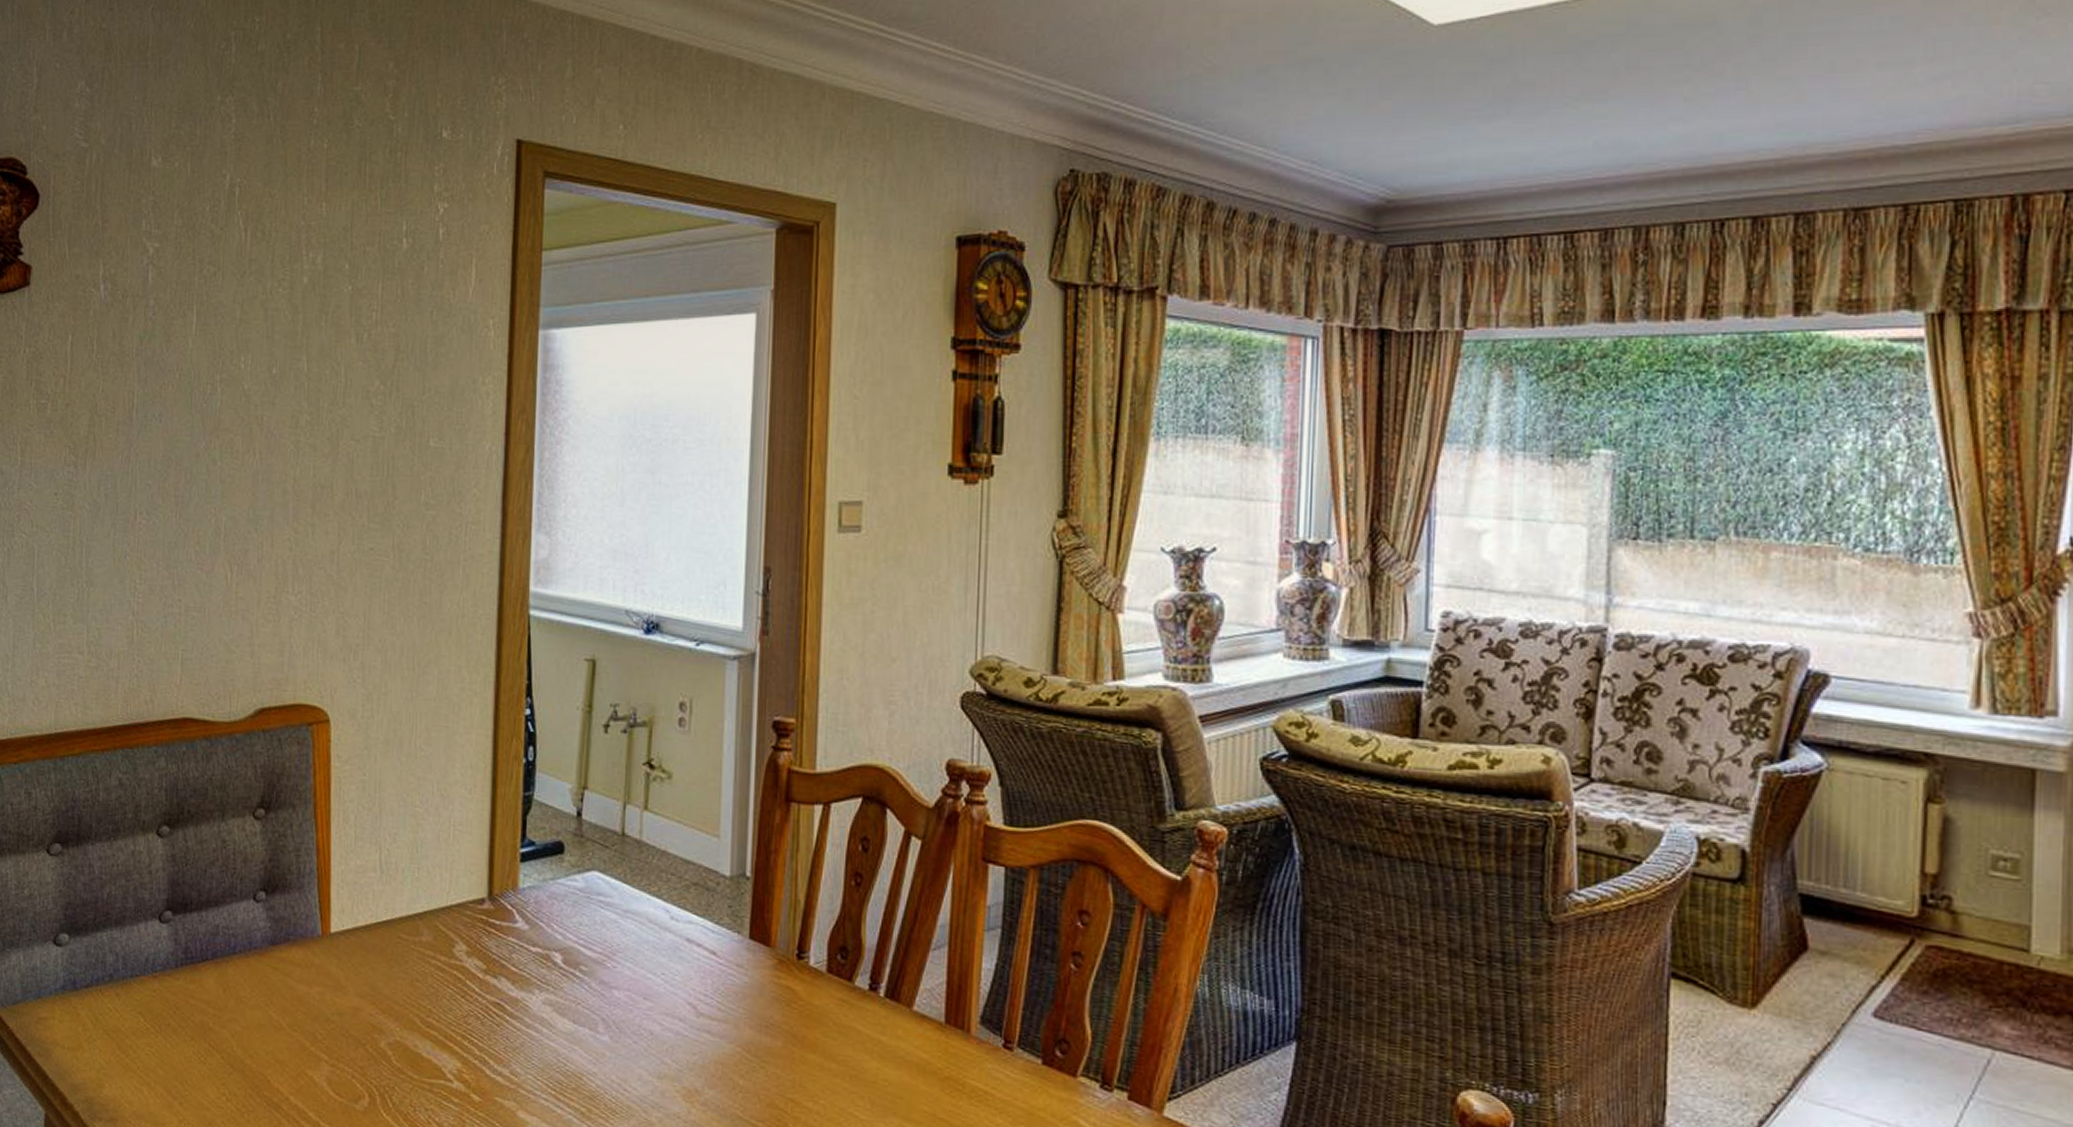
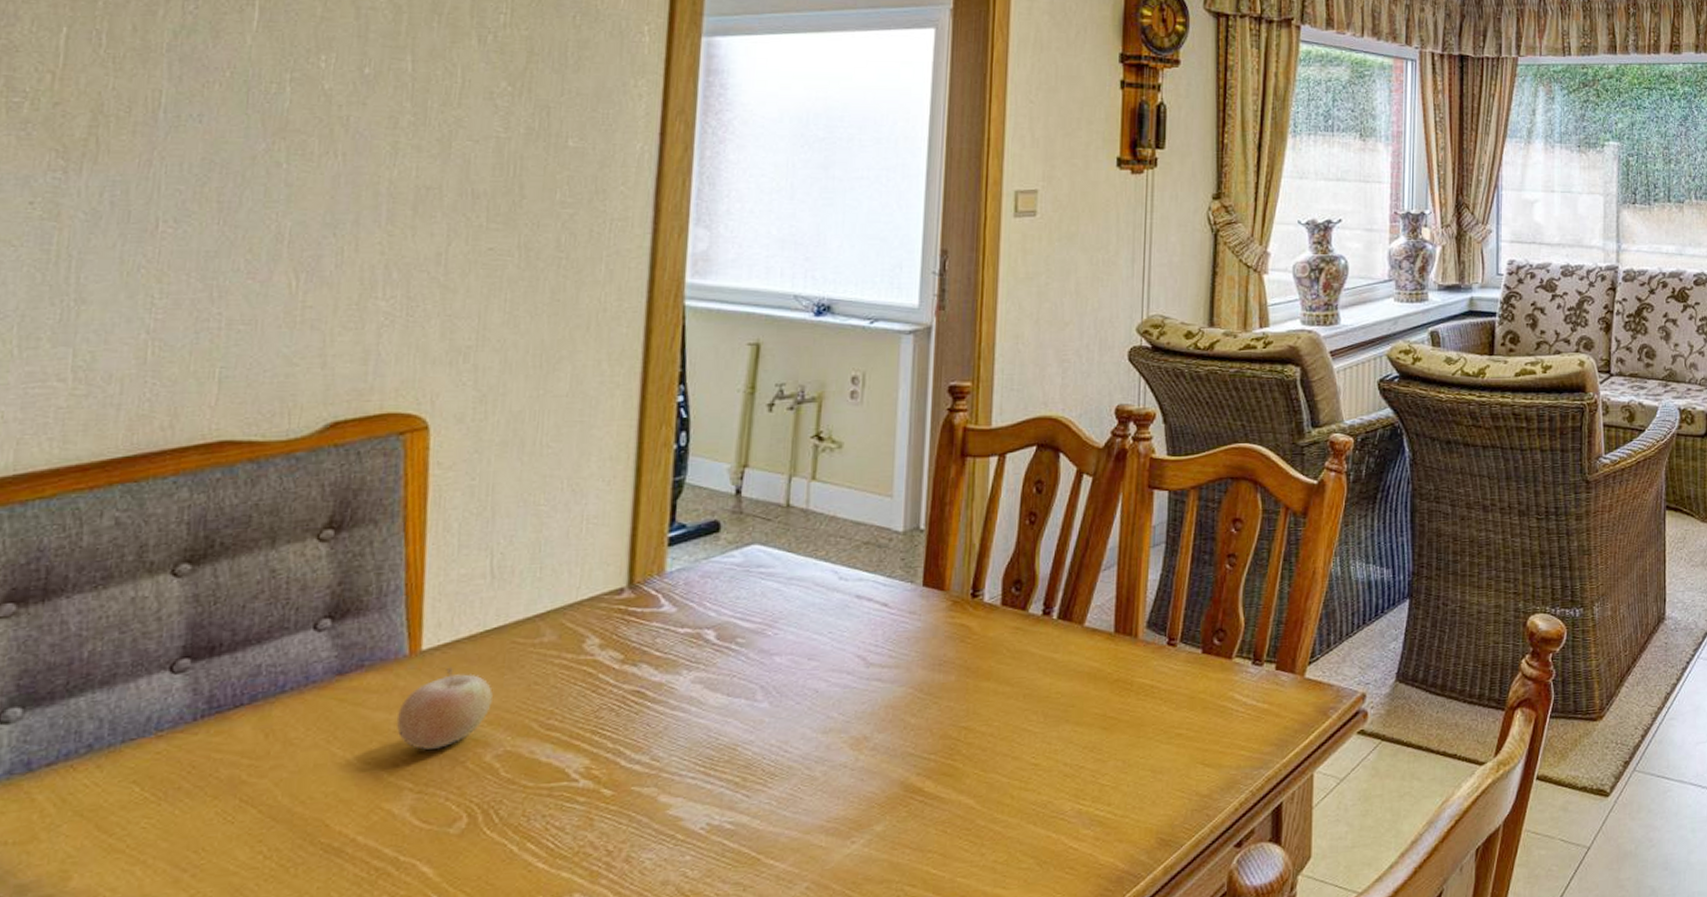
fruit: none [314,952,384,1028] -> present [396,667,493,750]

